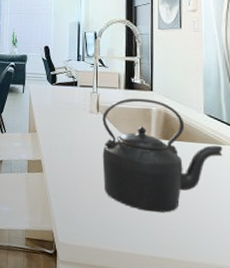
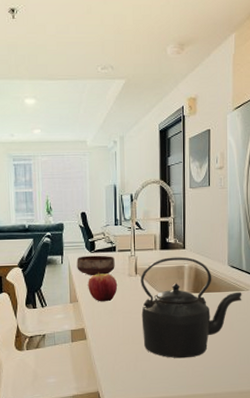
bowl: none [37,87,76,109] -> present [76,255,115,276]
apple: none [47,105,78,137] -> present [88,272,118,302]

